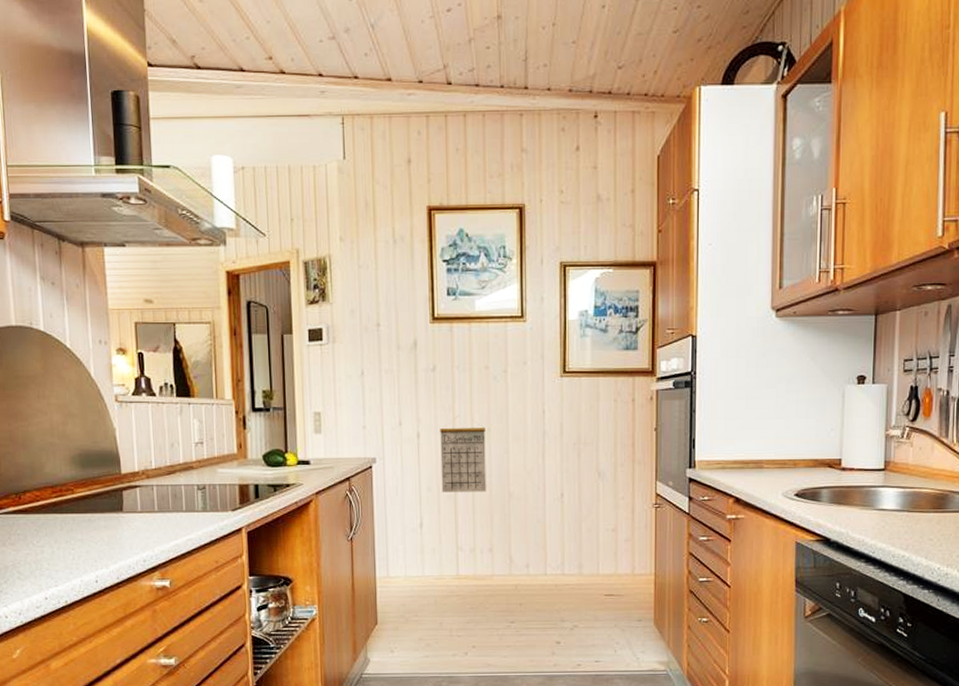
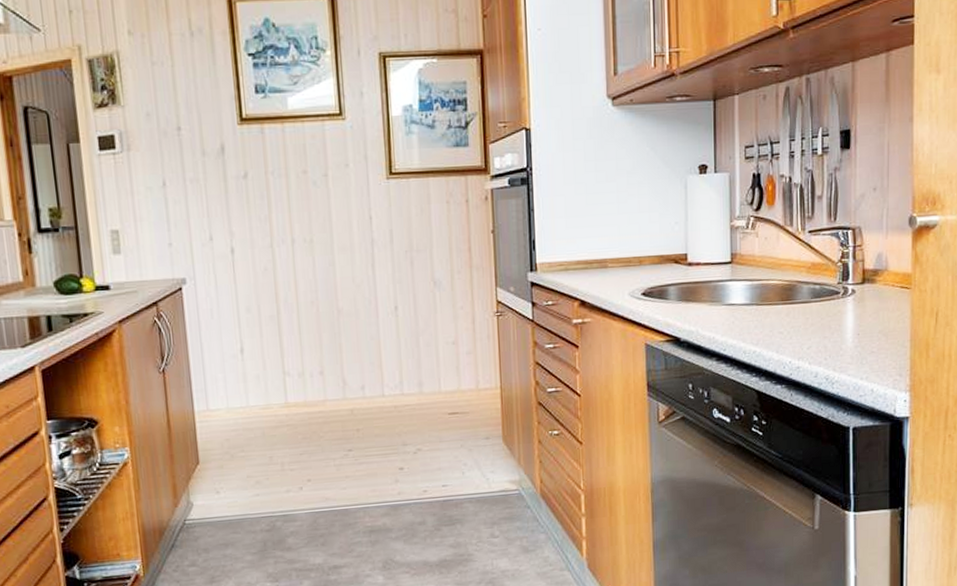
calendar: present [440,417,486,493] -> none [256,228,313,313]

